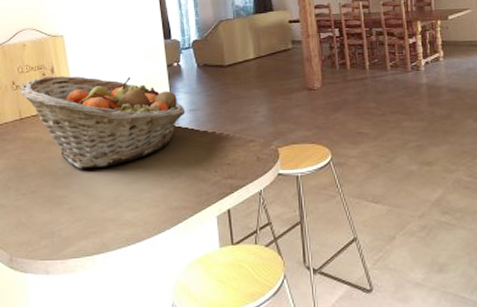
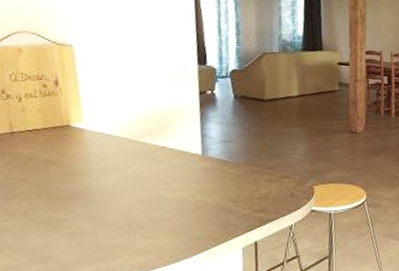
fruit basket: present [20,76,186,169] -> none [12,89,217,193]

